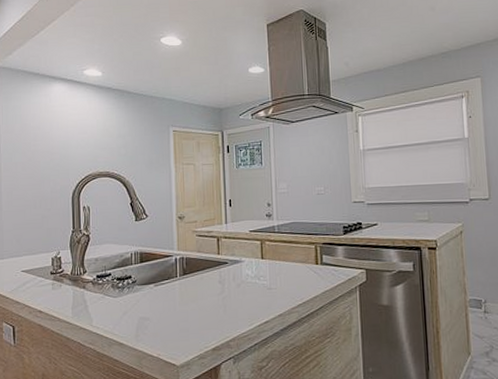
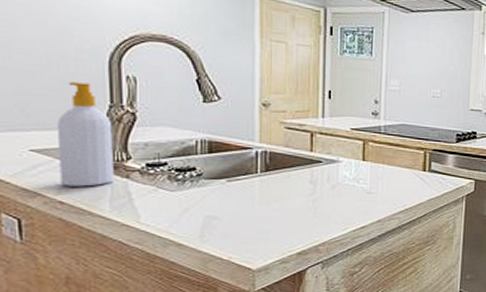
soap bottle: none [39,215,75,298] -> present [58,82,114,187]

